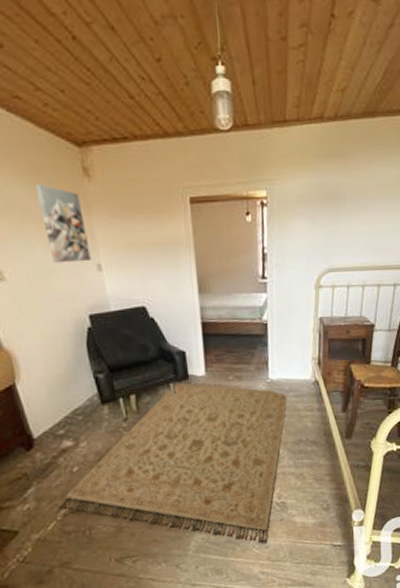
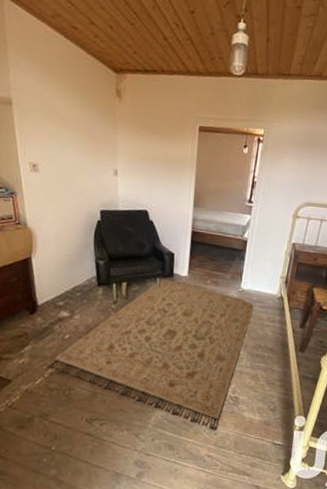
wall art: present [35,183,91,263] -> none [76,98,111,166]

